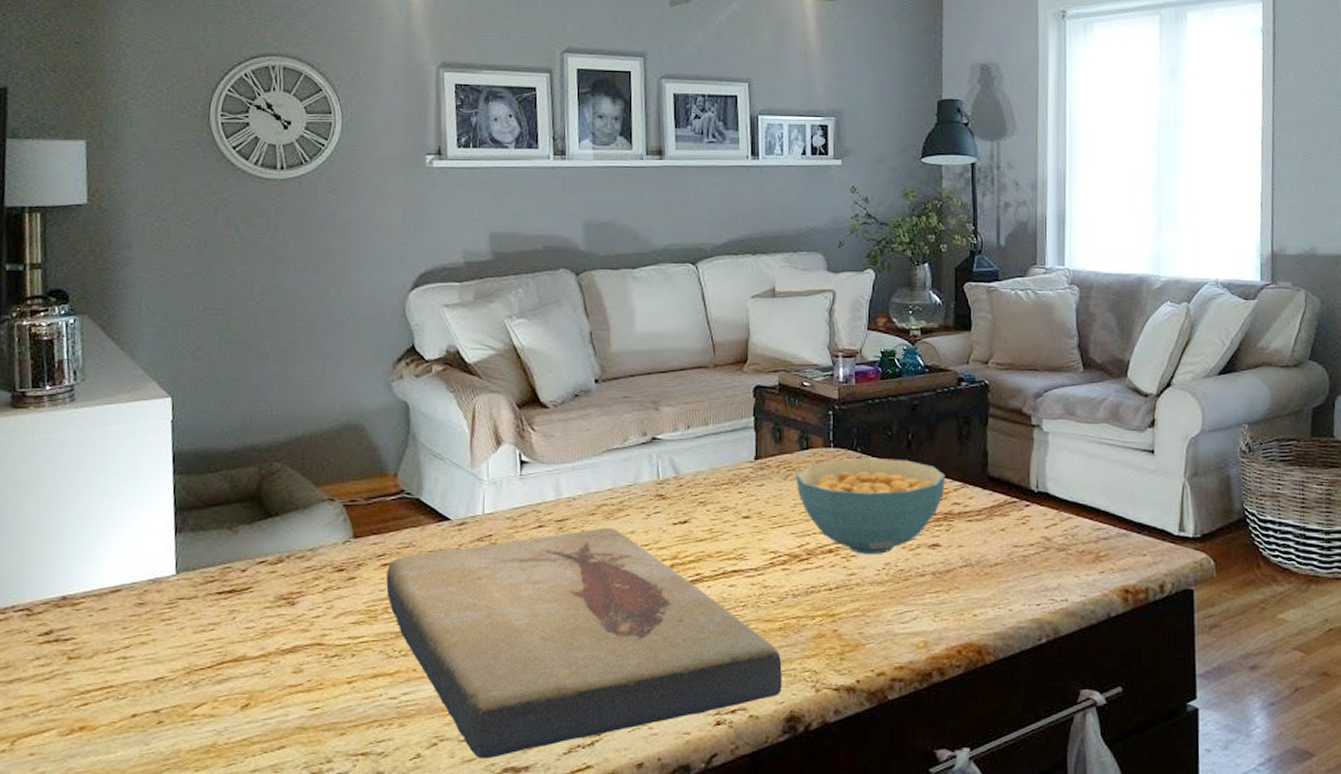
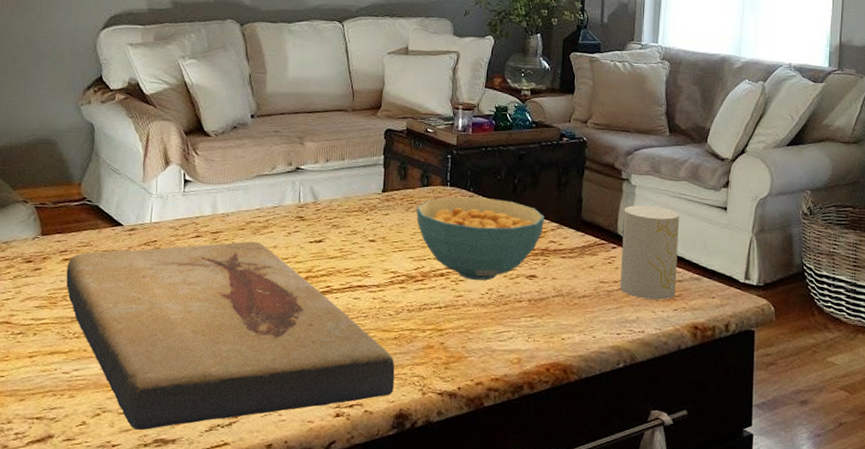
cup: none [1036,454,1102,562] -> present [620,205,679,300]

